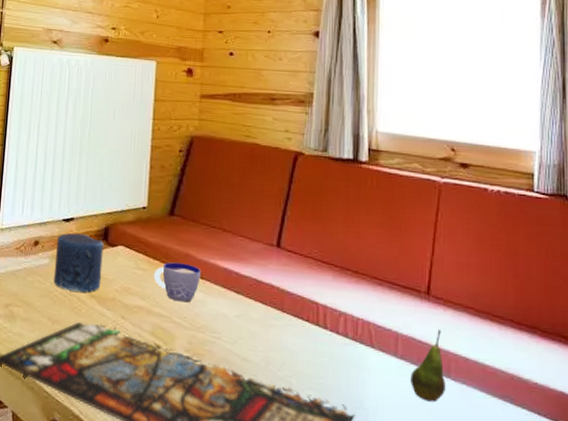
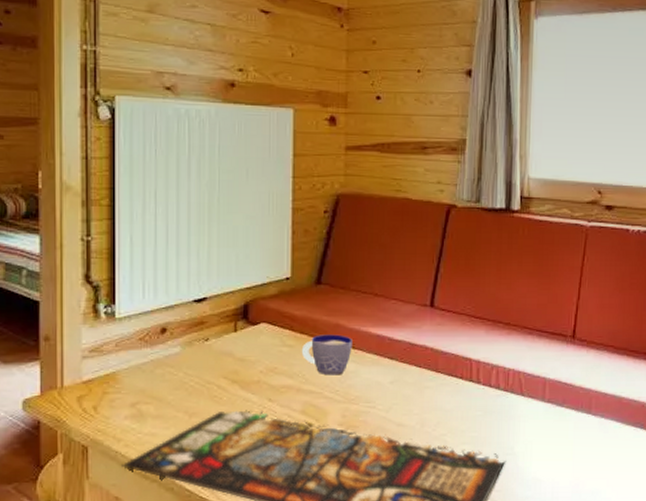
candle: present [53,233,104,293] -> none [187,314,243,379]
fruit: present [410,329,445,402] -> none [556,369,587,438]

